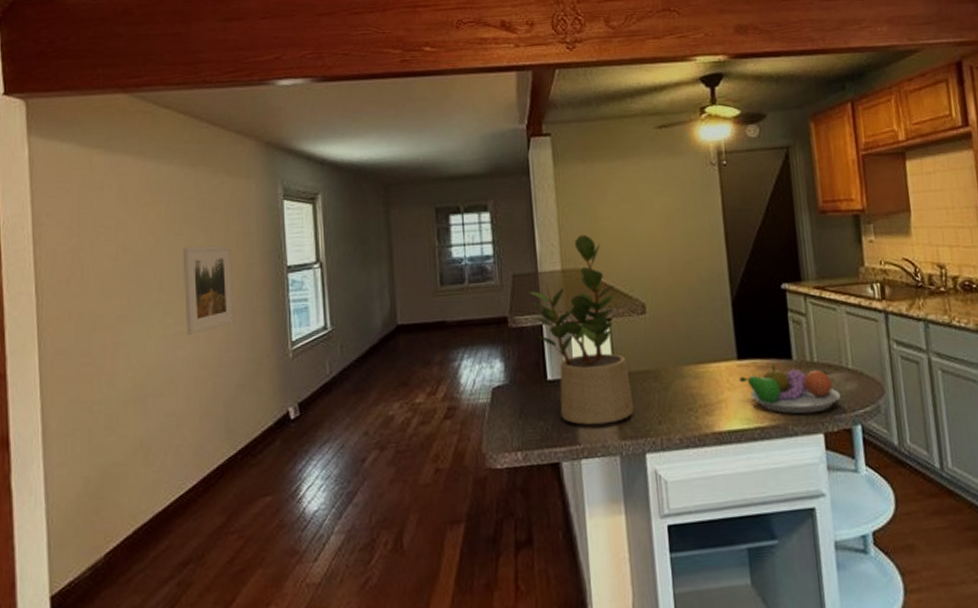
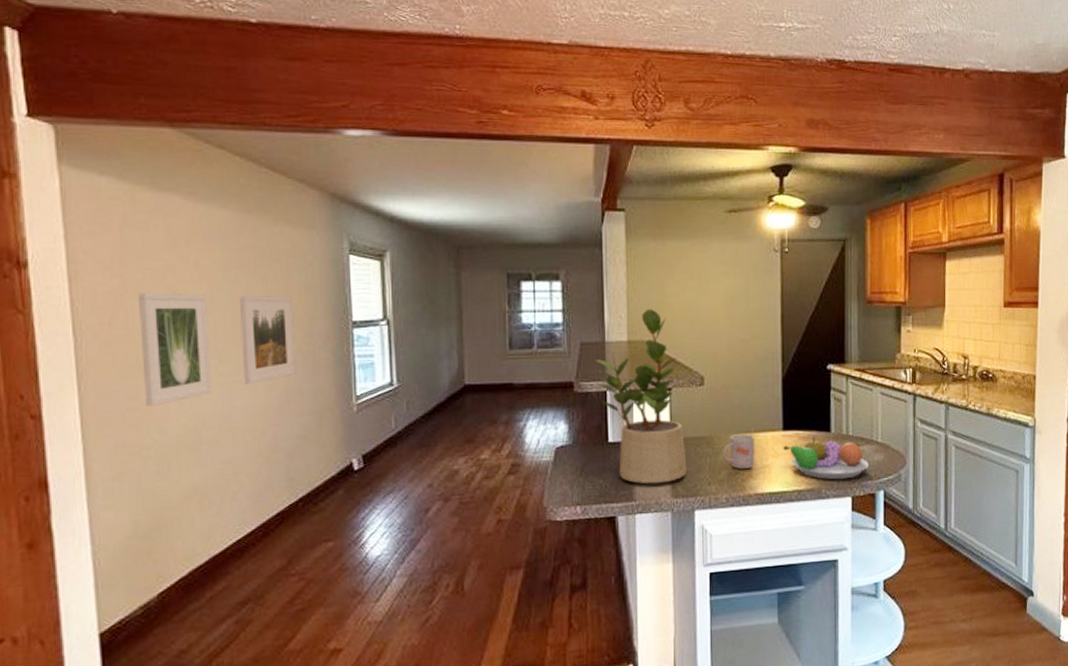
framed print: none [94,248,157,361] -> present [139,292,212,406]
mug: none [671,357,709,405] -> present [722,427,755,469]

